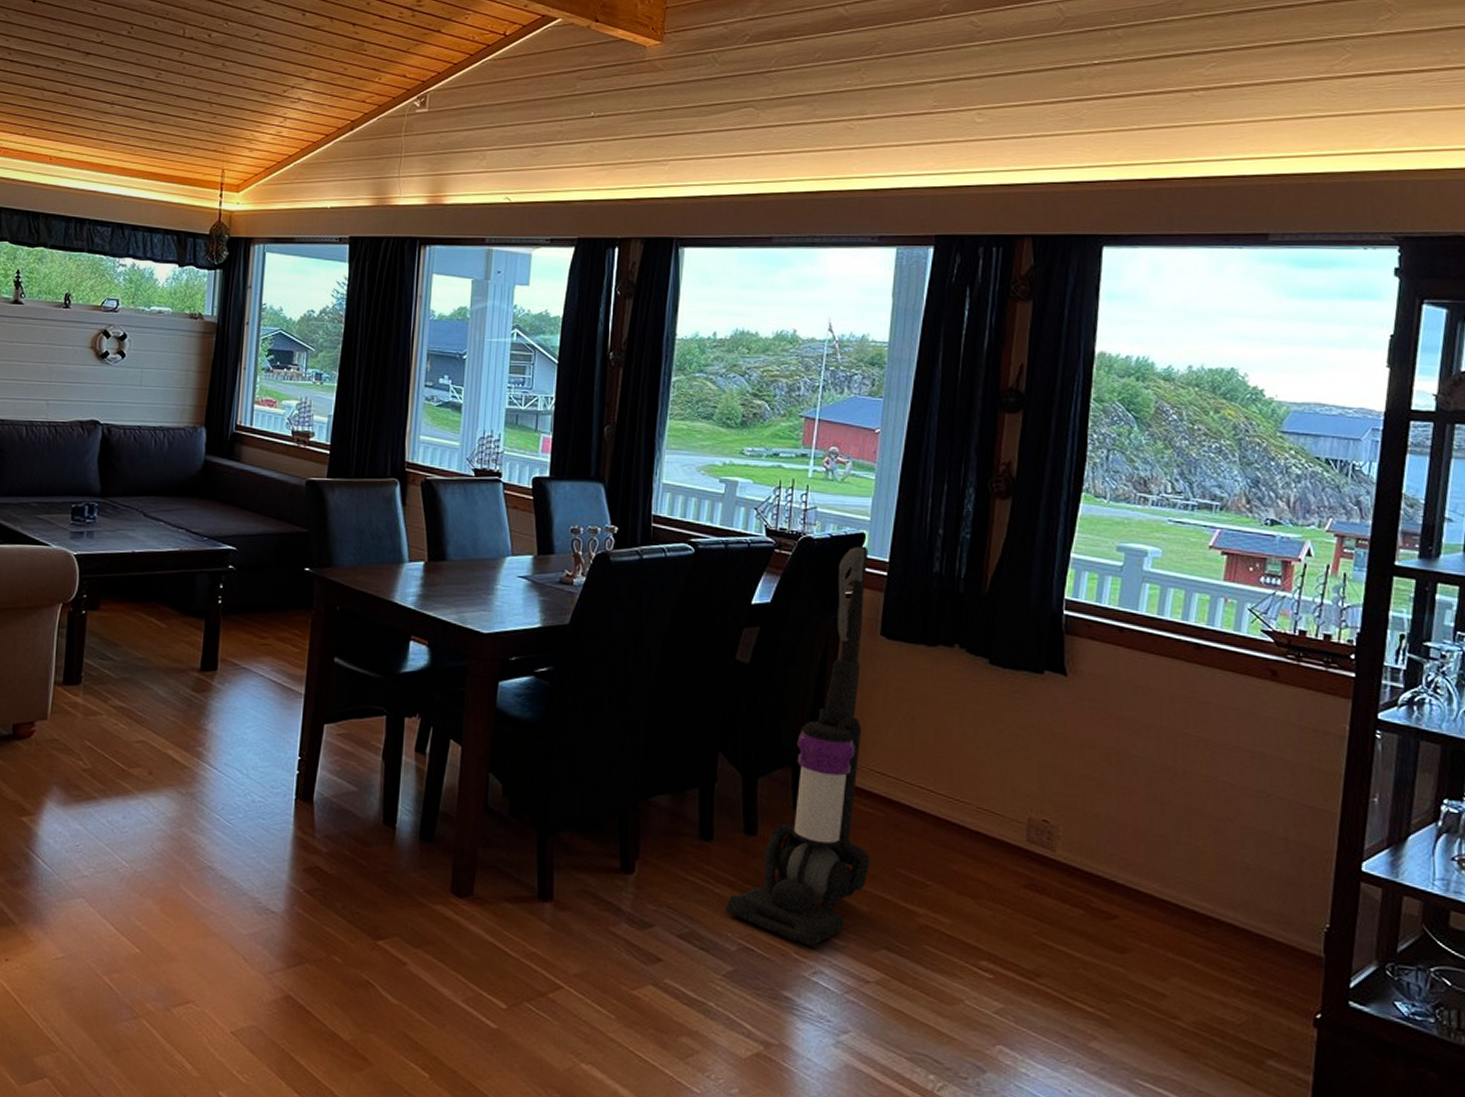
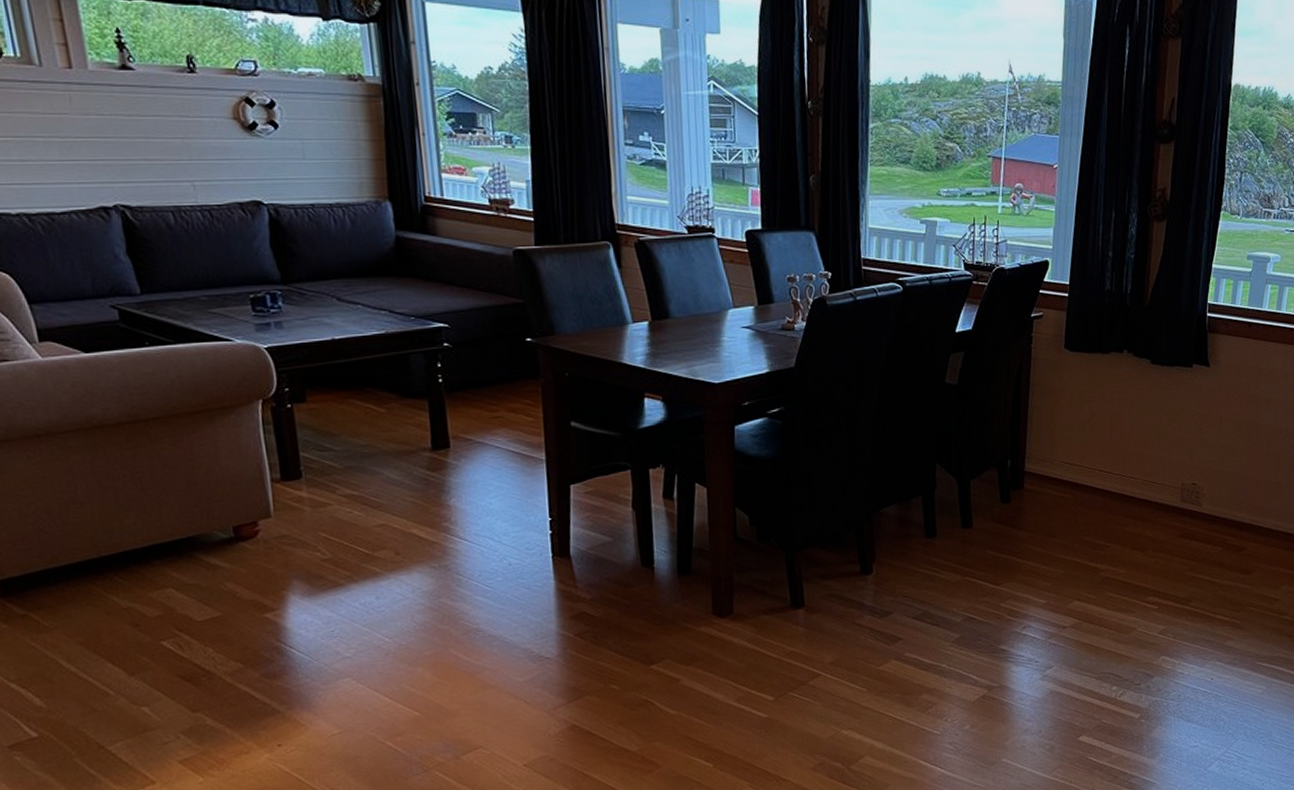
vacuum cleaner: present [726,545,870,948] -> none [950,272,1063,609]

